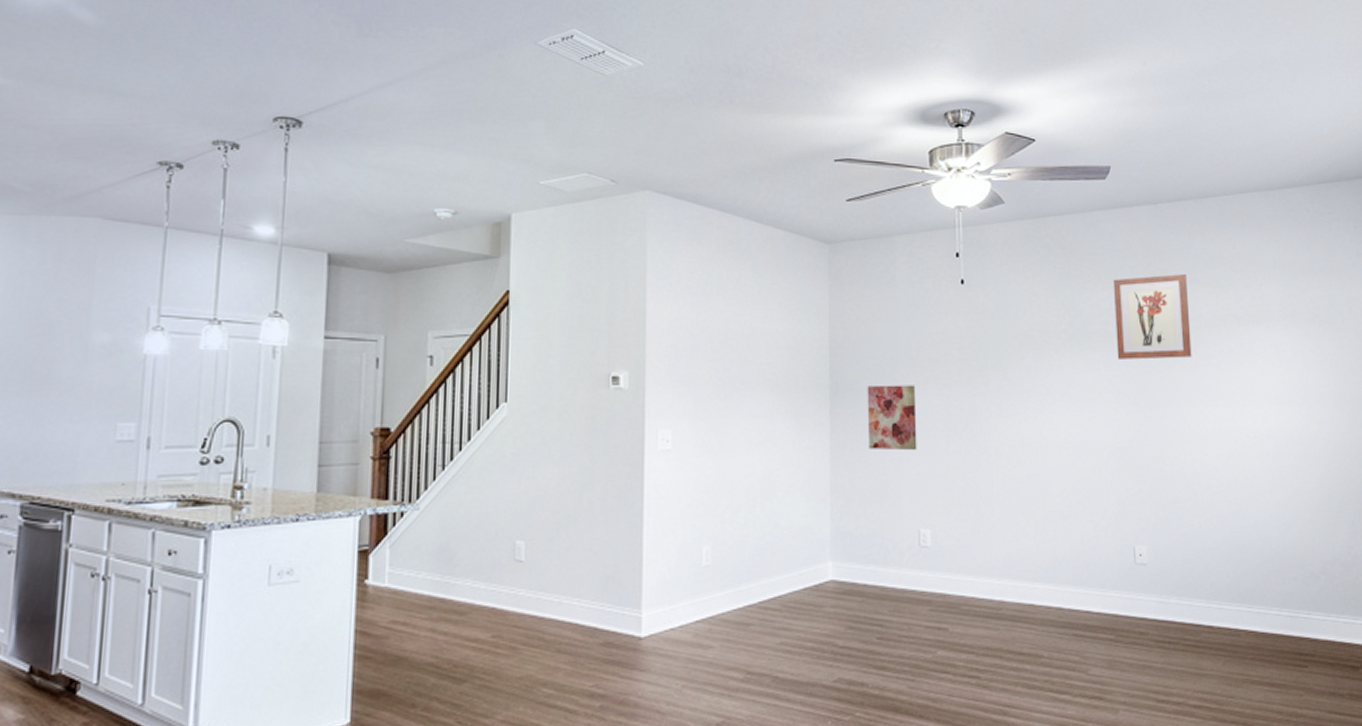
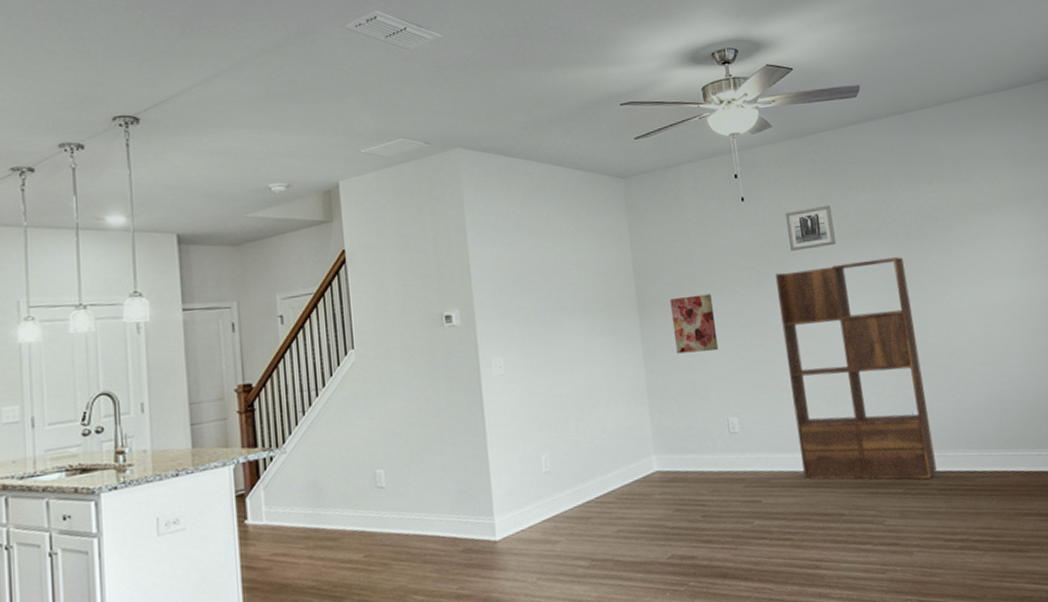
bookshelf: none [990,367,1156,628] -> present [774,257,937,480]
wall art: none [1009,298,1064,347] -> present [785,205,836,251]
wall art: present [1112,274,1192,360] -> none [871,172,945,252]

